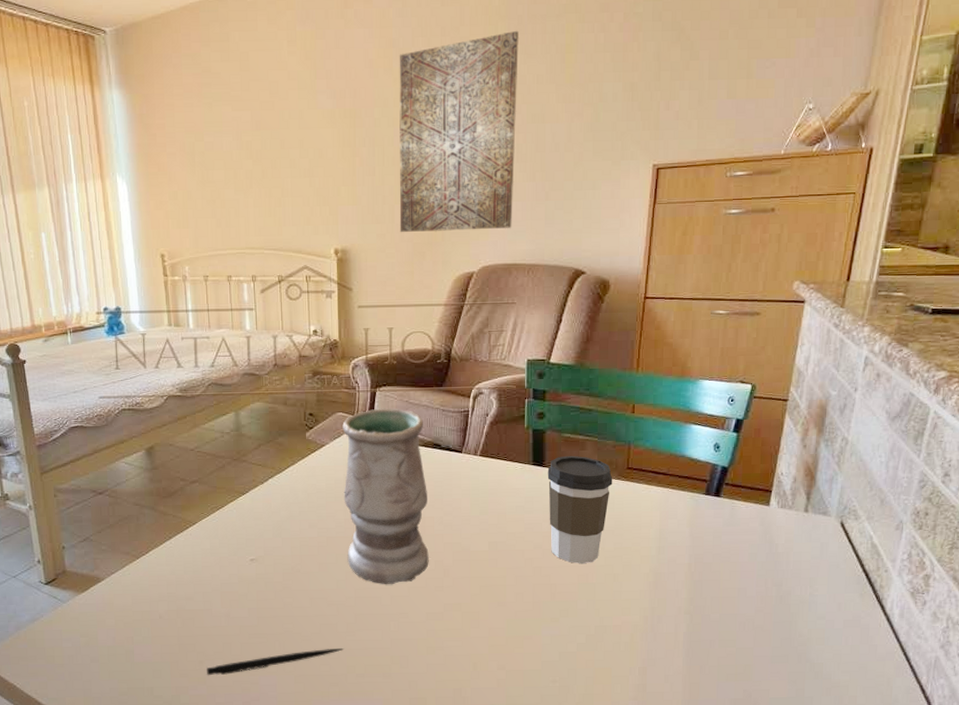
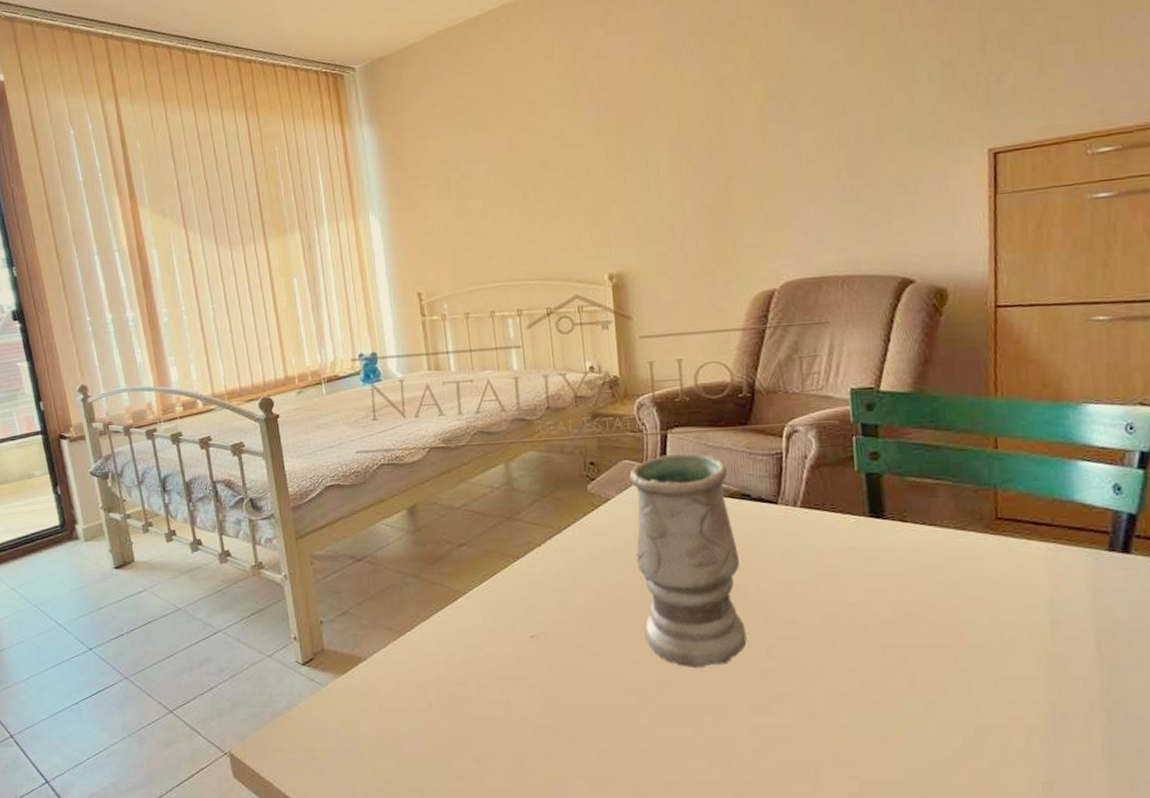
pen: present [207,648,344,676] -> none [485,748,648,778]
wall art: present [399,30,519,232] -> none [669,16,817,250]
coffee cup: present [547,455,613,564] -> none [889,504,978,643]

